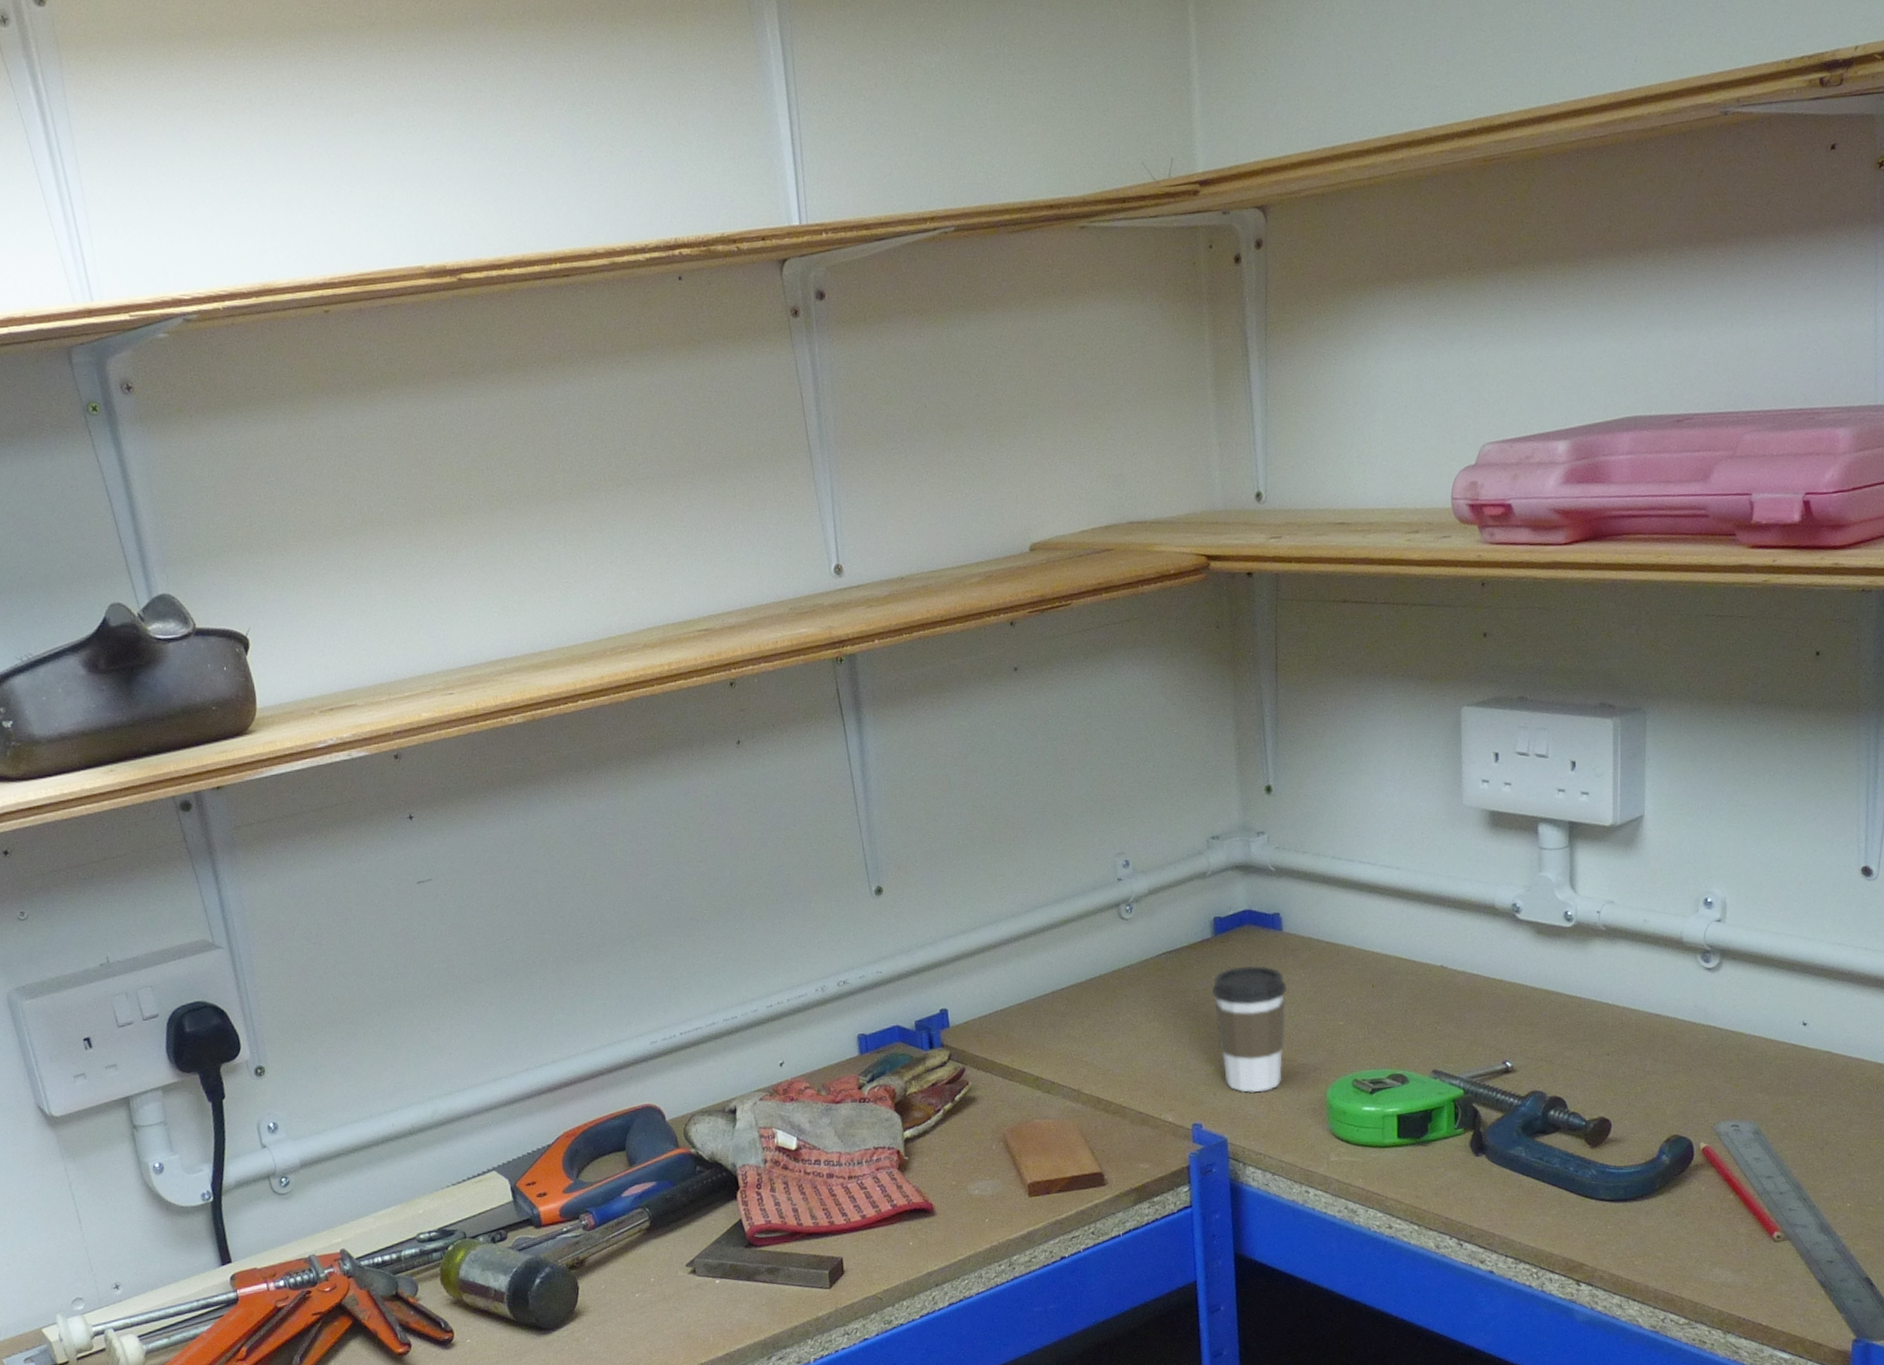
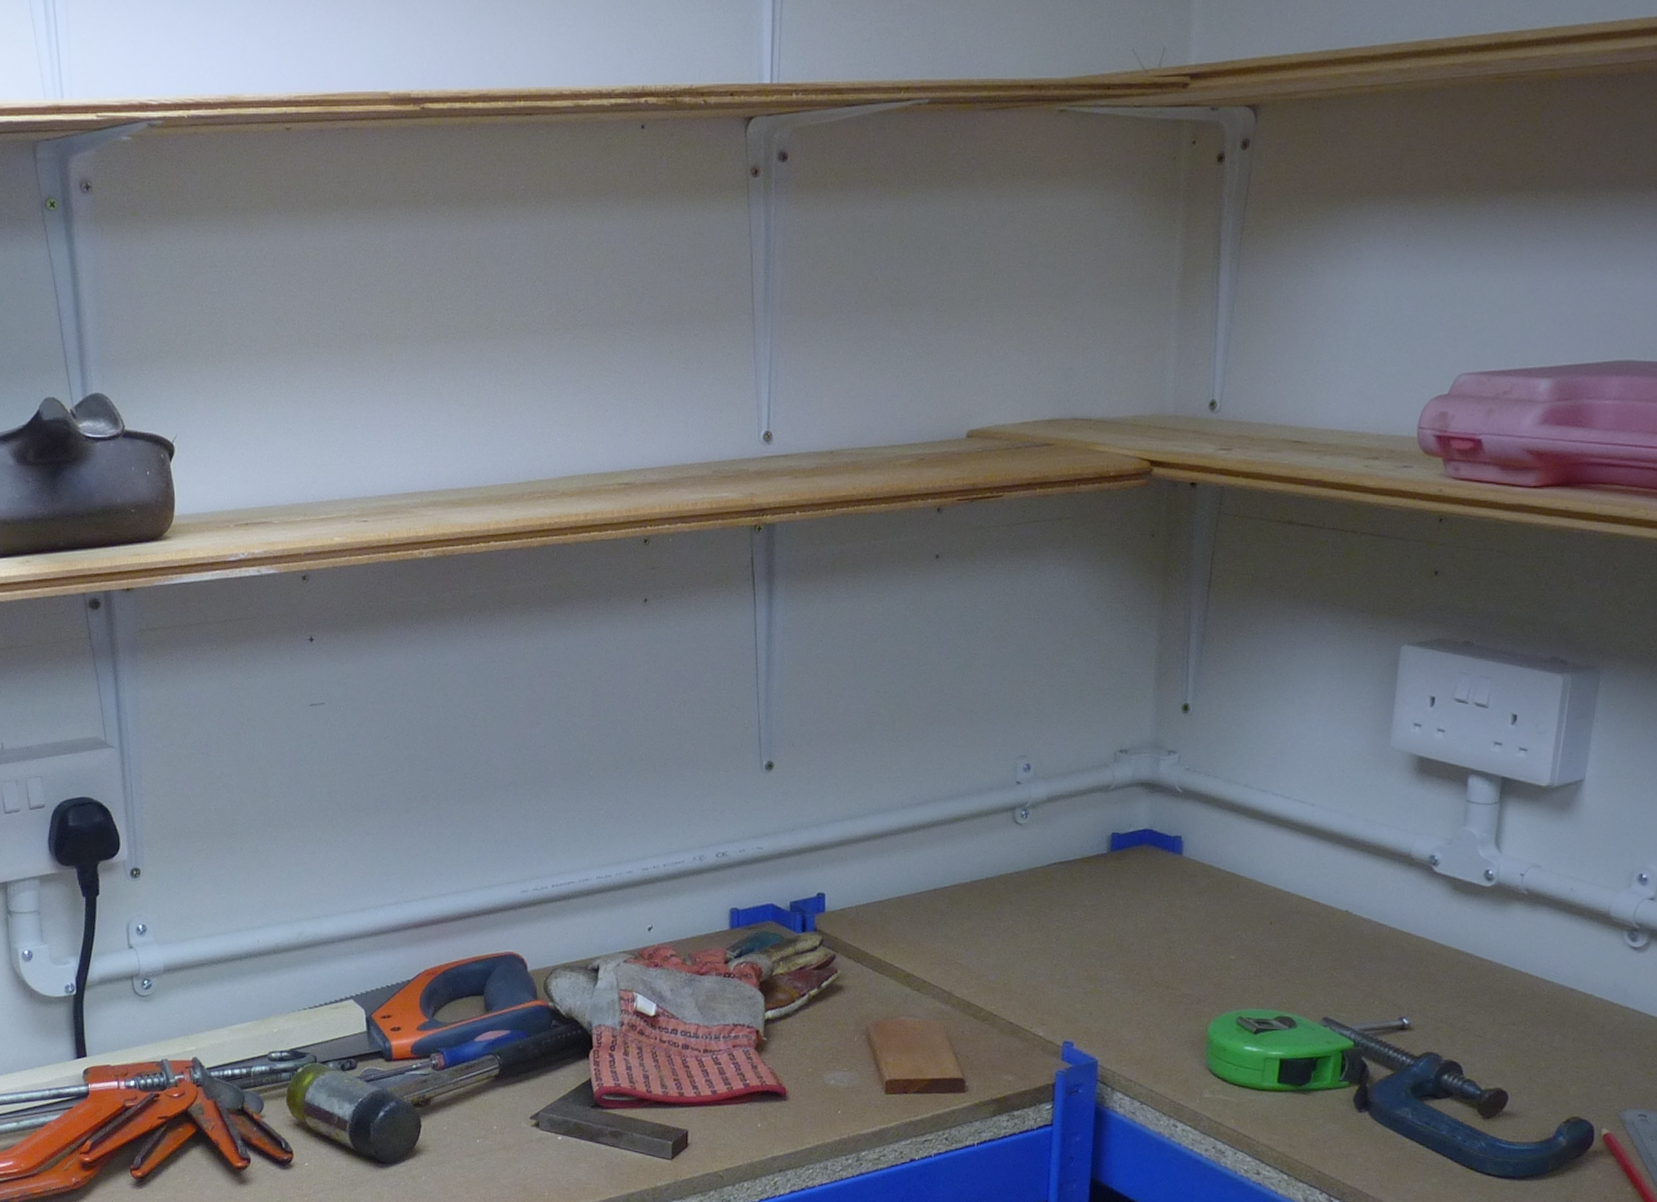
coffee cup: present [1212,965,1287,1093] -> none [1101,886,1180,1018]

